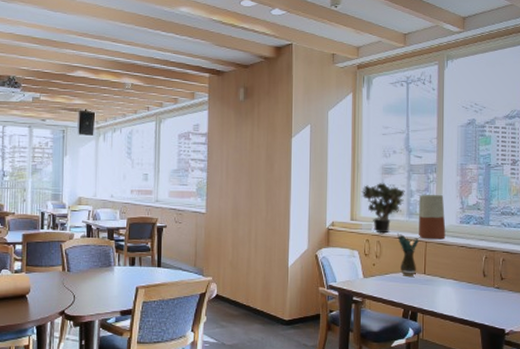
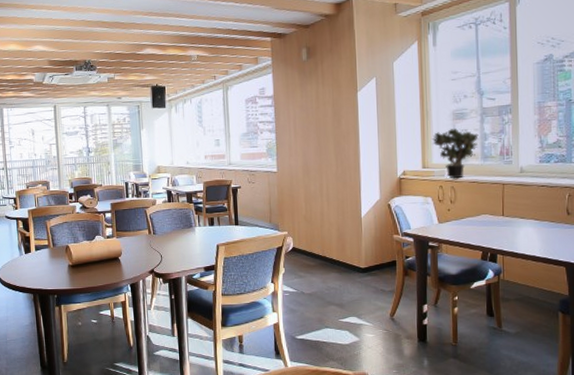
vase: present [397,233,419,276] -> none [472,177,495,219]
vase: present [419,195,446,240] -> none [494,136,524,181]

